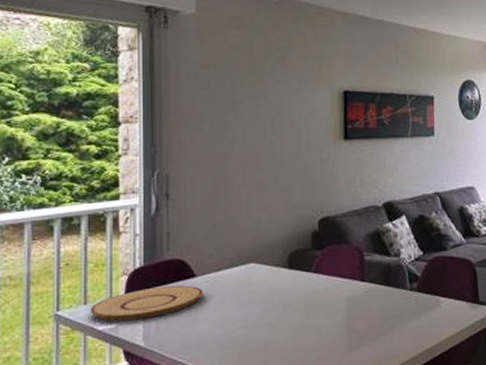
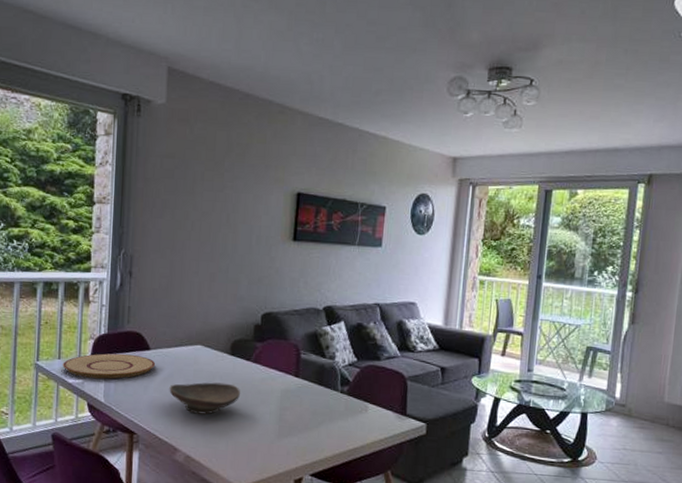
decorative bowl: none [221,300,304,341] -> present [169,382,241,415]

